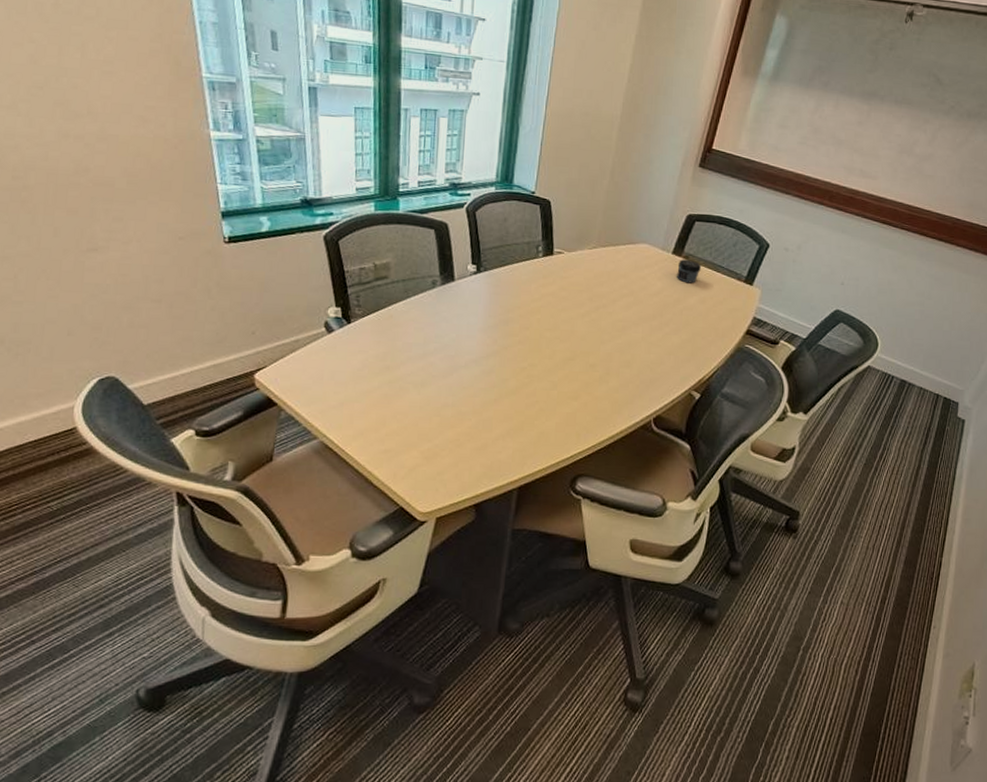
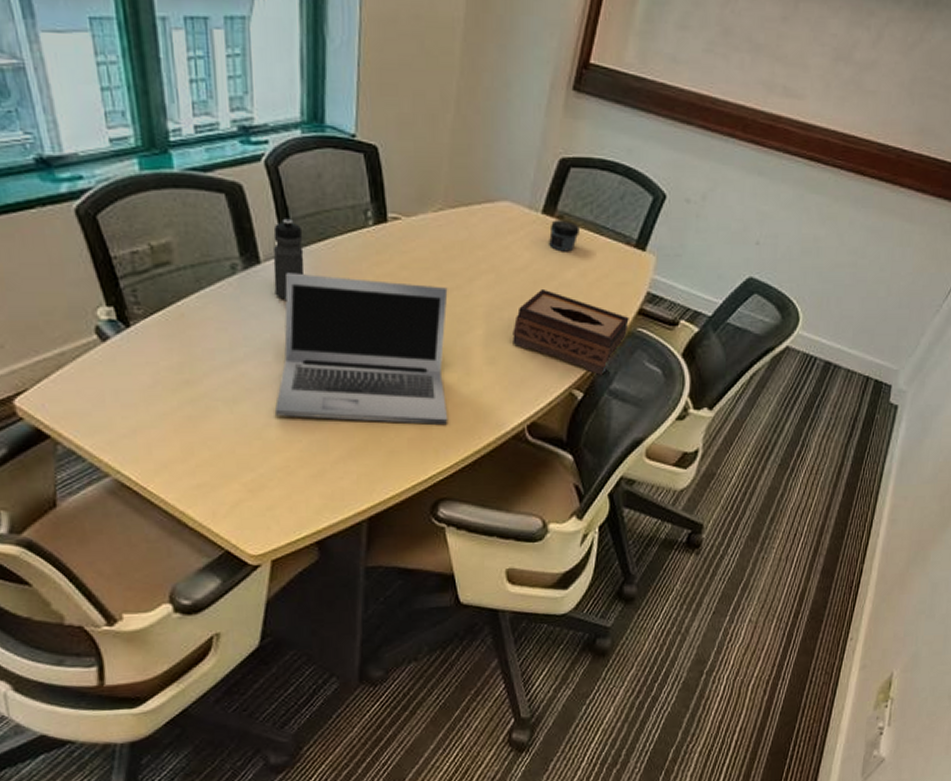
laptop: none [452,288,596,413] -> present [274,272,448,425]
water bottle: none [463,249,489,309] -> present [272,218,305,300]
tissue box: none [645,310,739,380] -> present [513,288,629,375]

